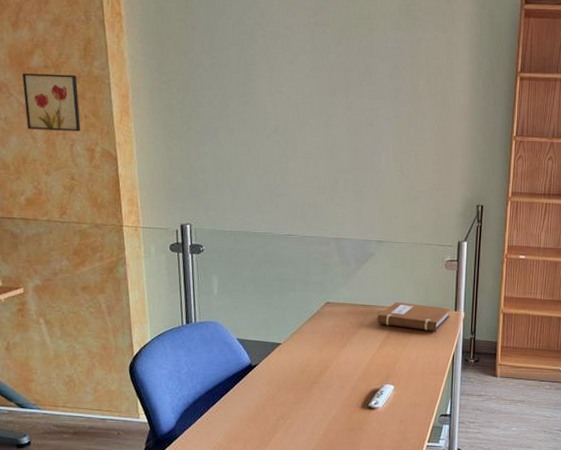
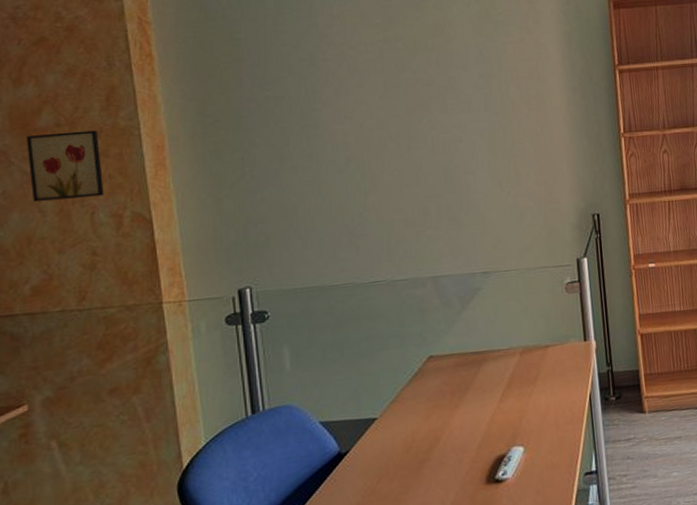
notebook: present [376,301,451,332] -> none [492,339,581,373]

